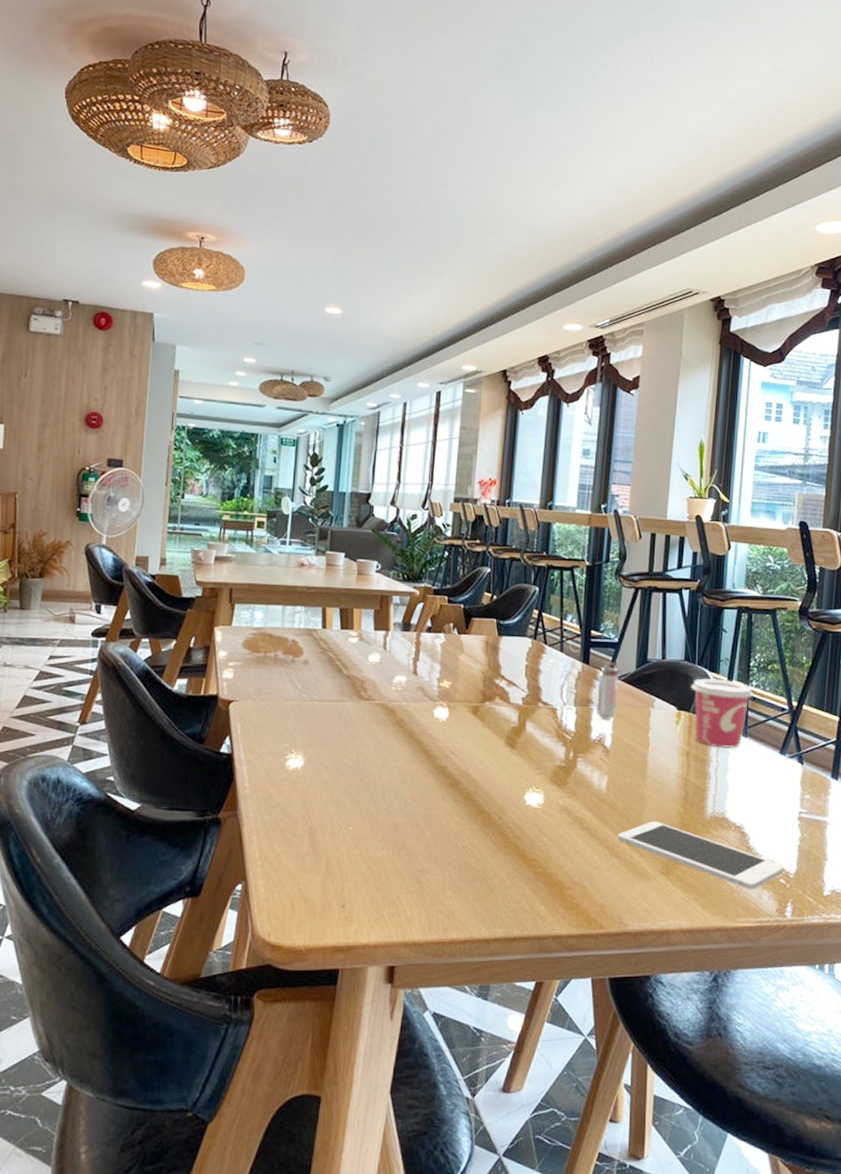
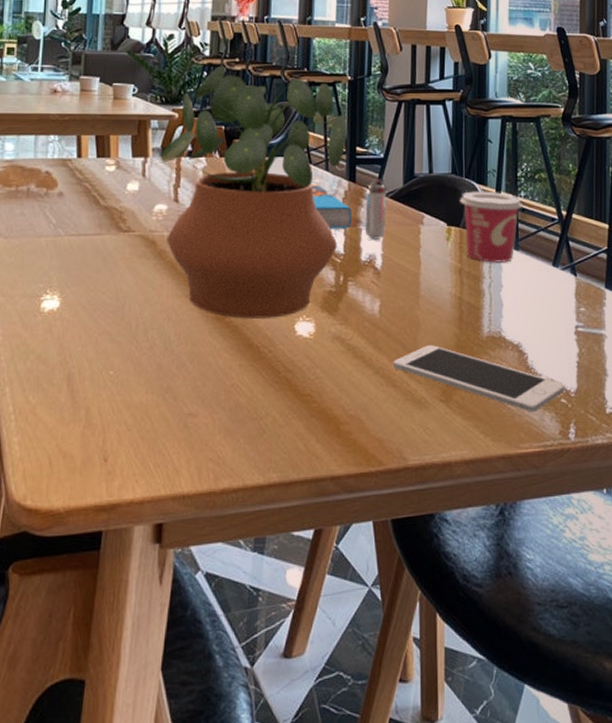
potted plant: none [401,546,583,788] -> present [160,65,347,319]
book: none [545,664,584,708] -> present [311,185,352,229]

